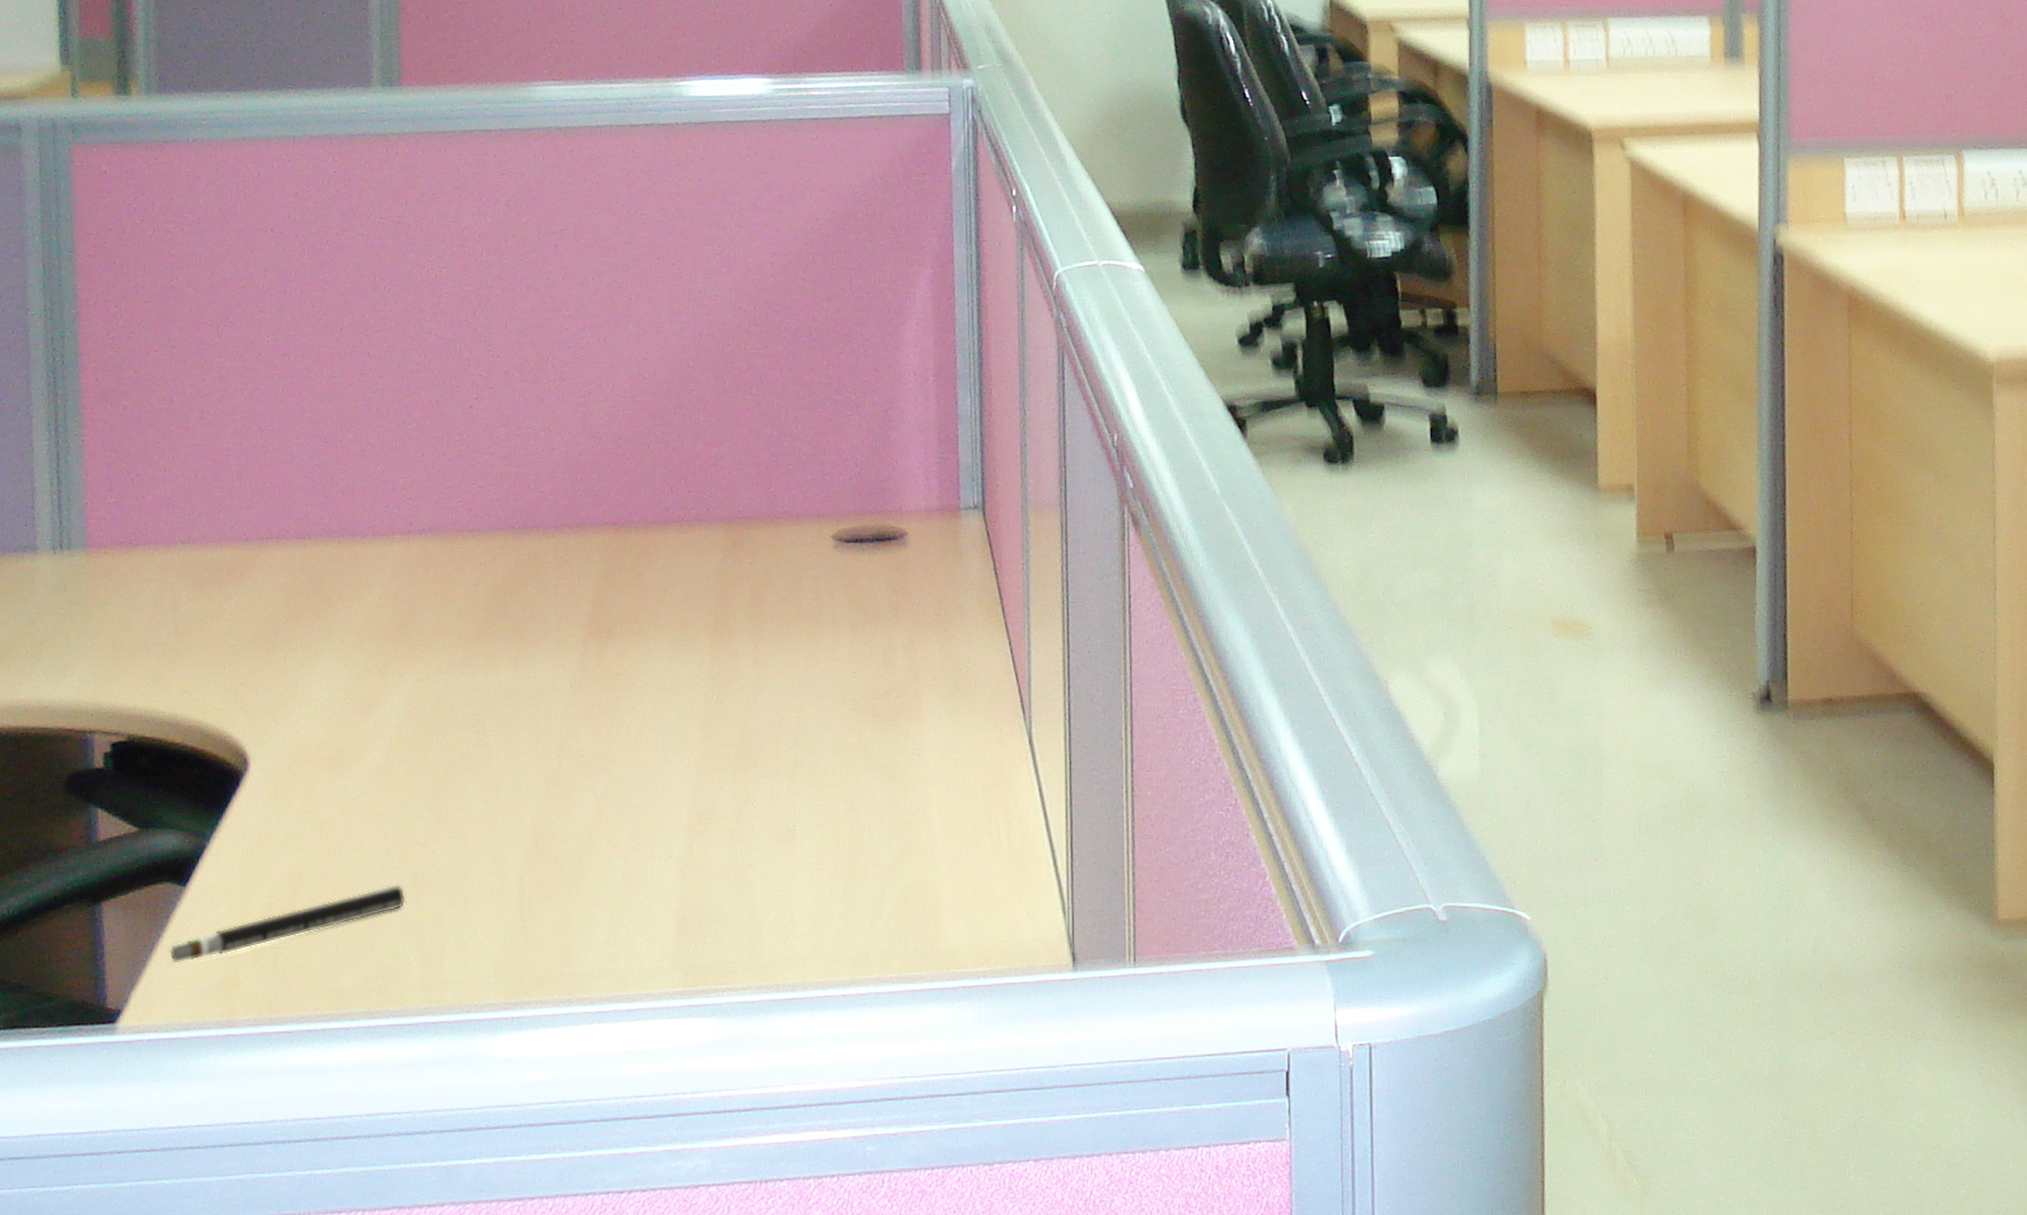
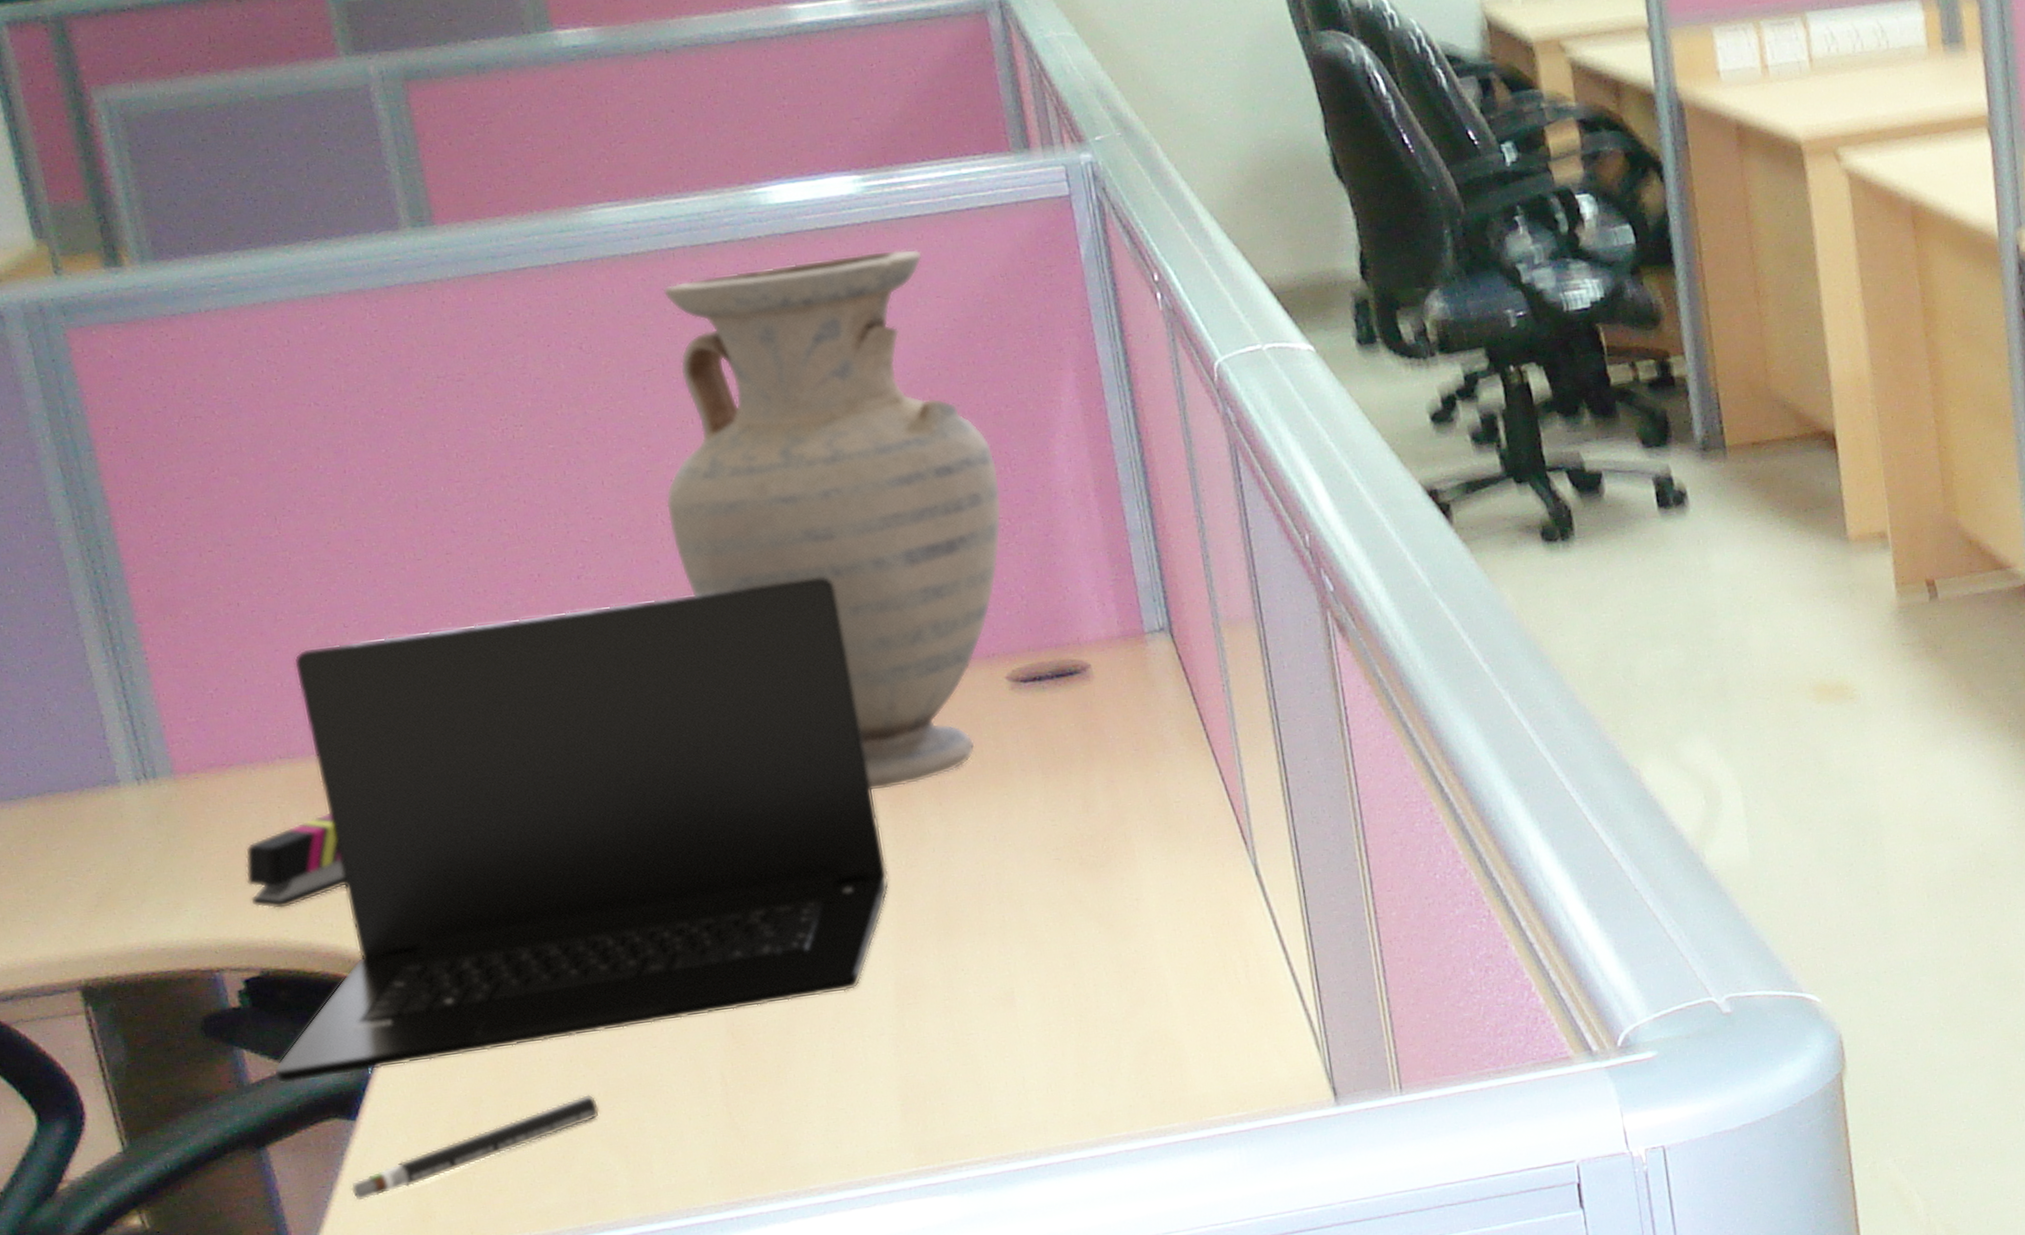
laptop: none [120,428,700,844] -> present [273,577,889,1084]
stapler: none [130,596,218,681] -> present [245,811,347,909]
vase: none [558,146,852,629] -> present [663,248,1002,792]

